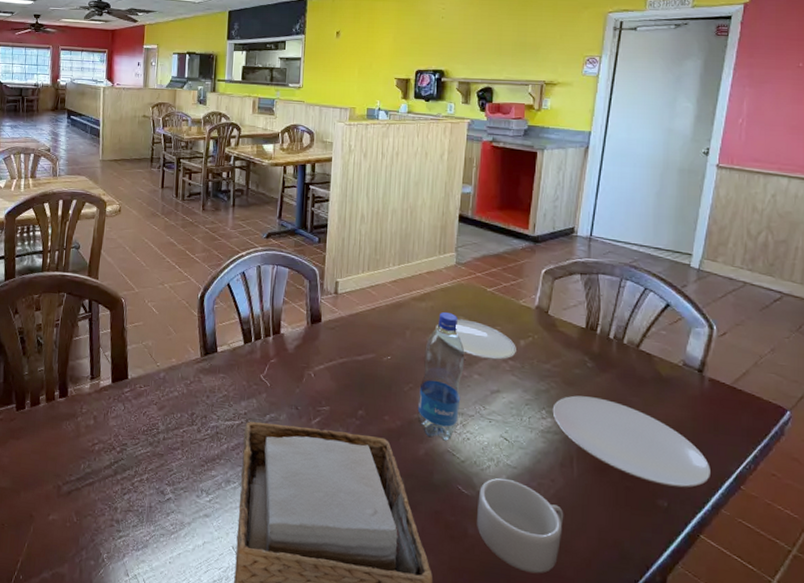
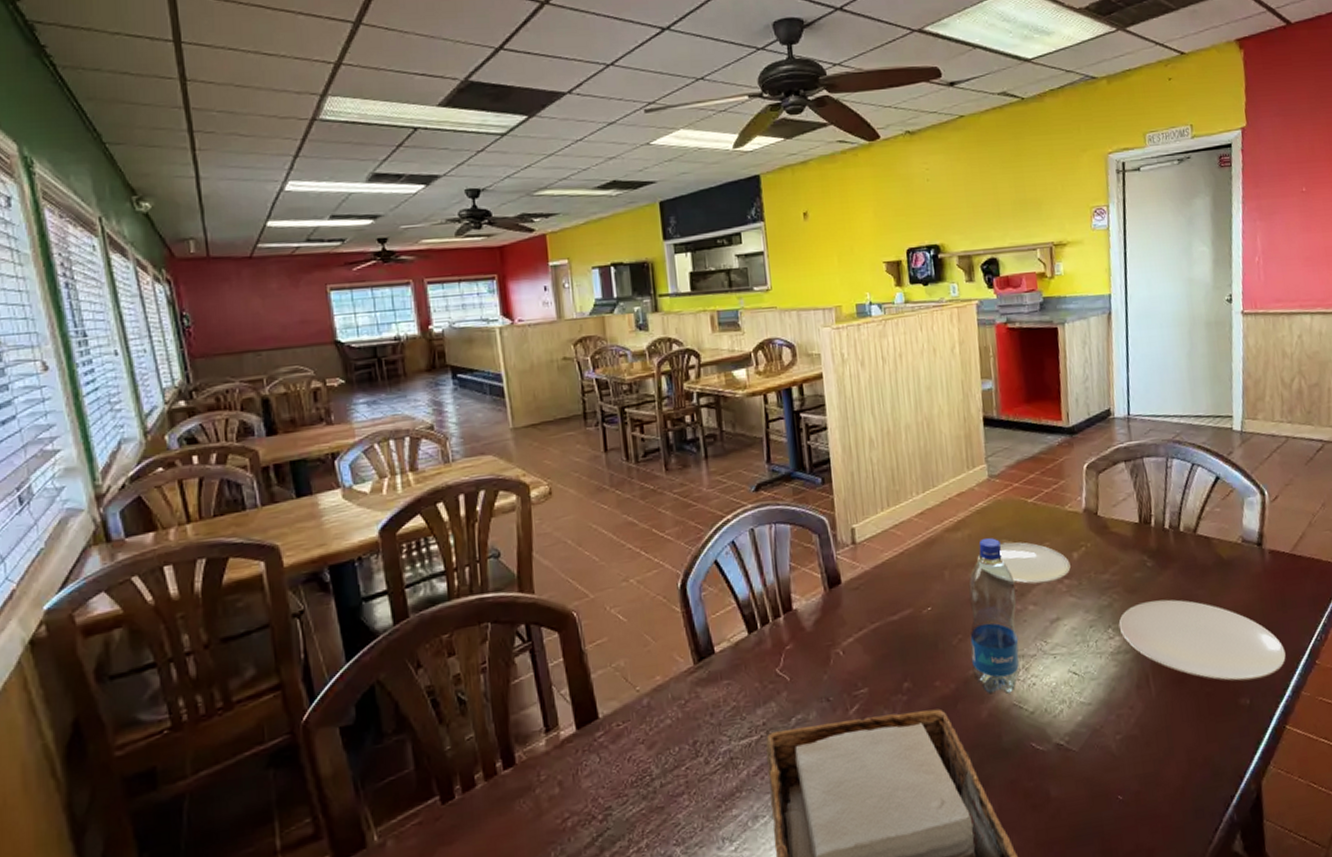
mug: present [476,477,564,574] -> none [1055,719,1151,823]

